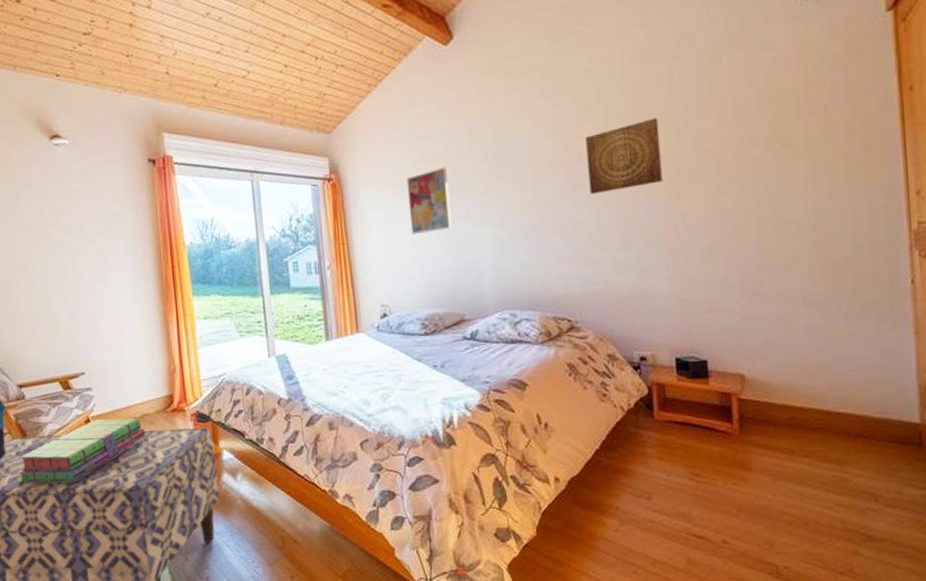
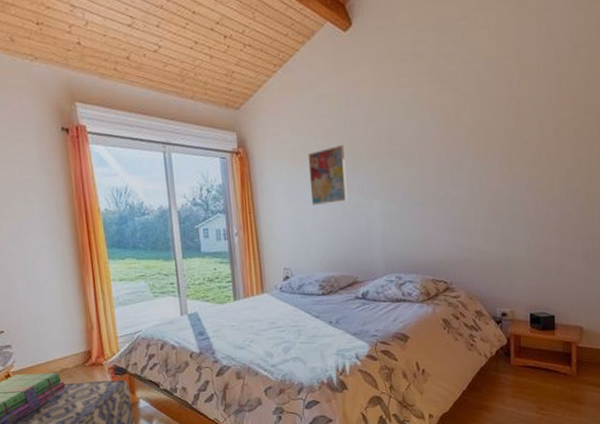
wall art: present [585,118,663,195] -> none [465,107,527,173]

